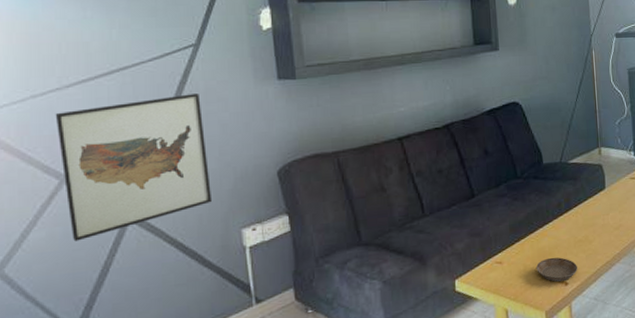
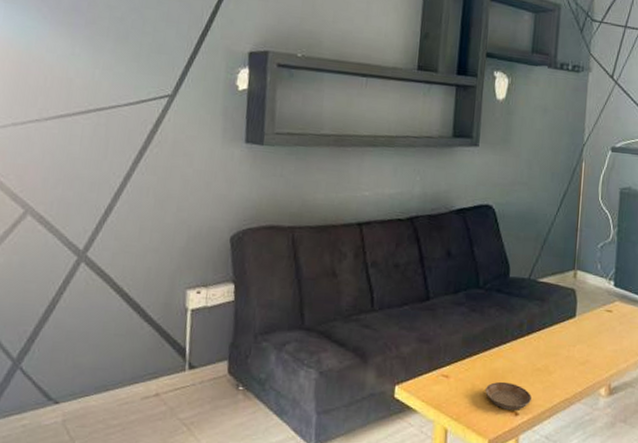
wall art: present [55,94,213,242] -> none [27,143,167,273]

